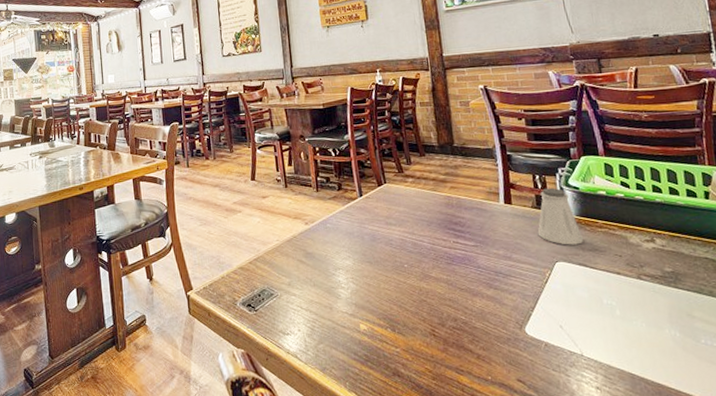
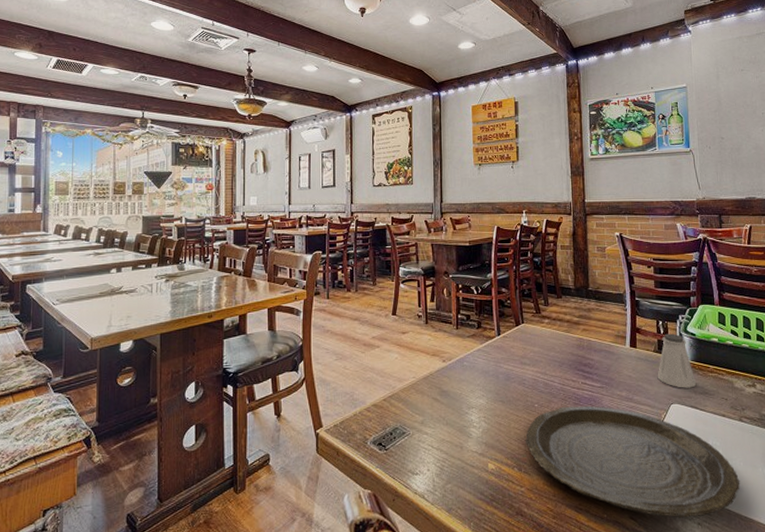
plate: none [397,265,645,382] -> present [525,405,741,518]

